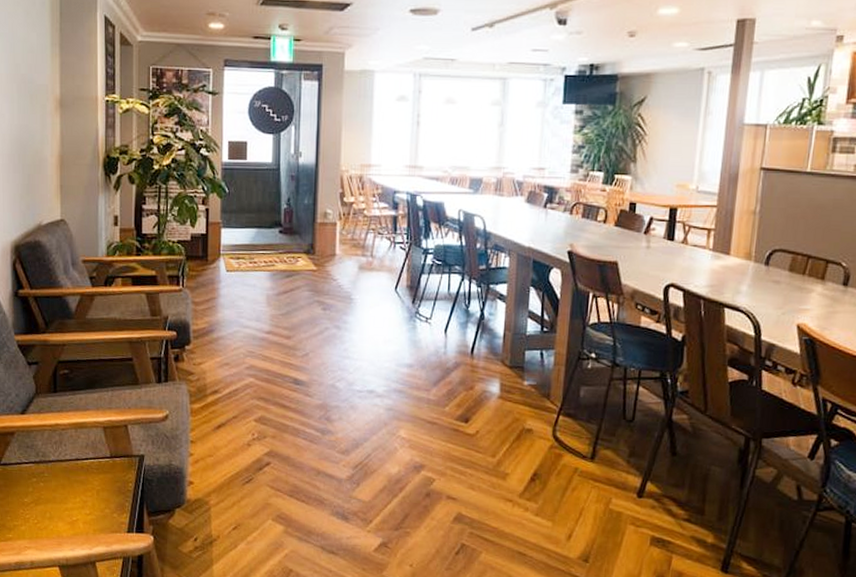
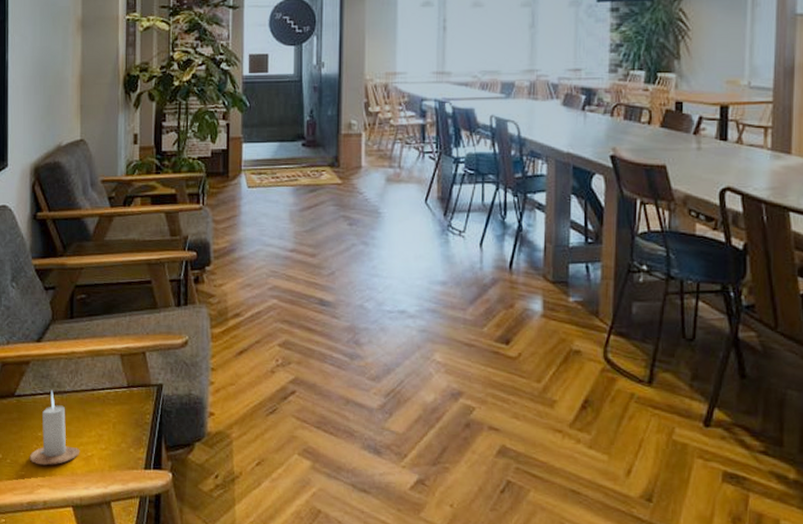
candle: none [16,459,66,529] -> present [29,390,80,466]

